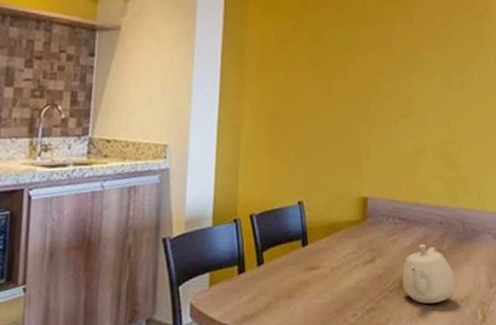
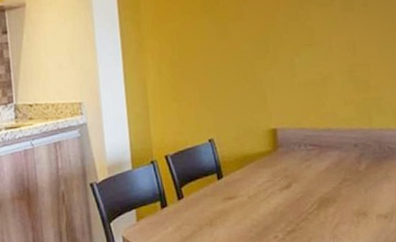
teapot: present [402,244,456,304] -> none [320,167,378,222]

